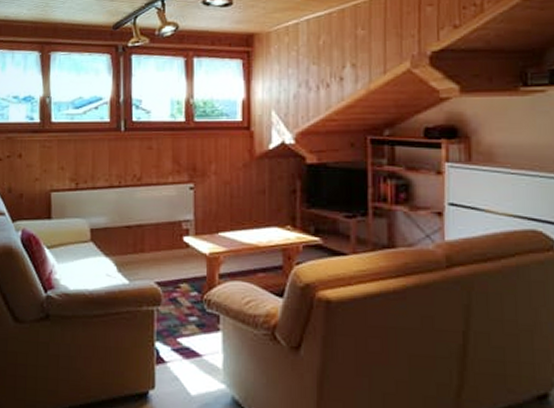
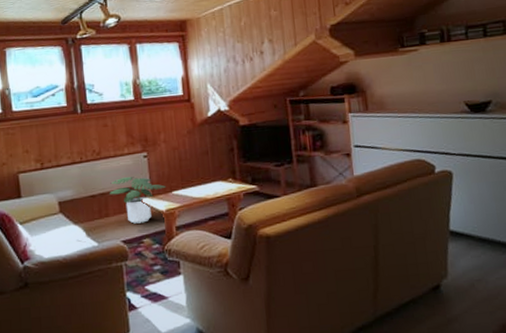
potted plant: none [146,210,213,265] -> present [109,177,167,224]

